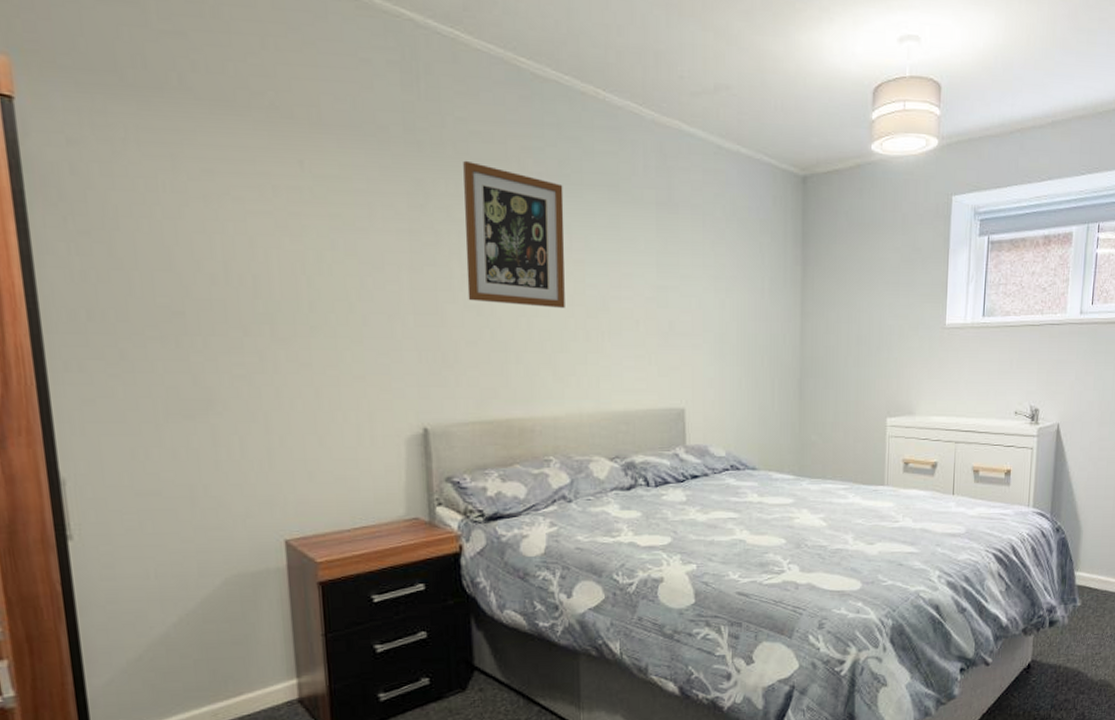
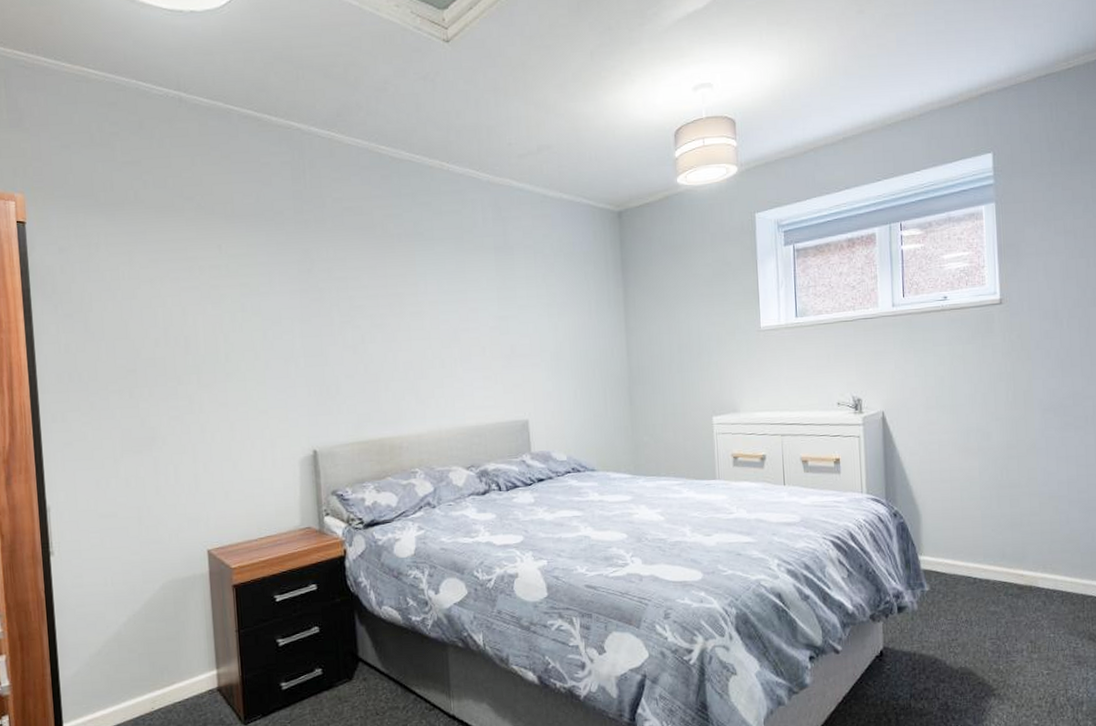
wall art: present [463,160,565,308] -> none [340,230,424,343]

